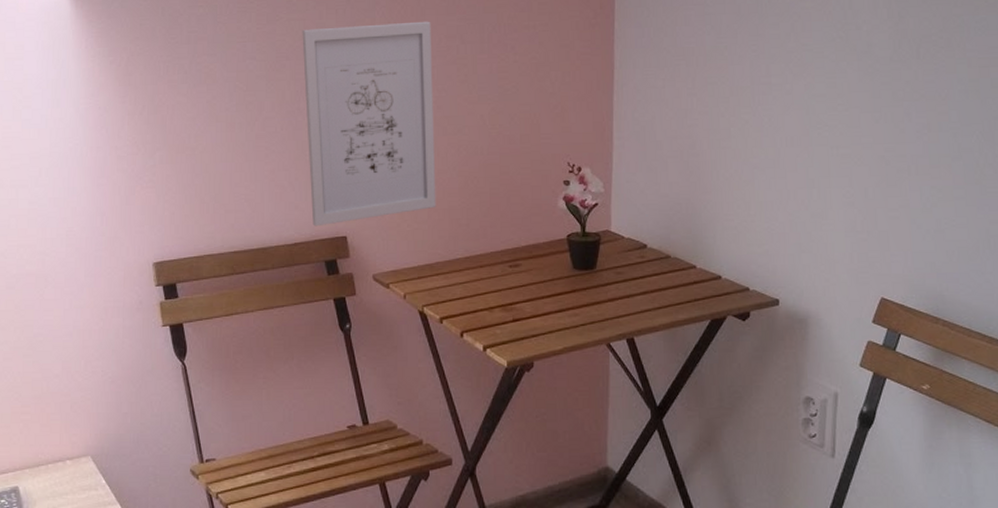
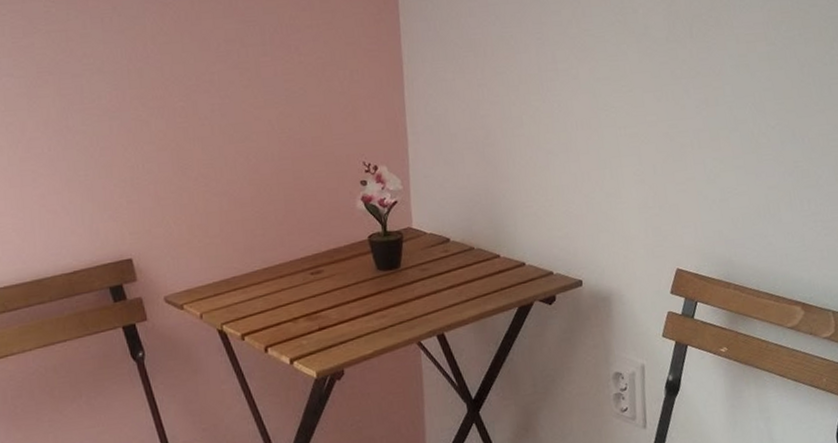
wall art: present [302,21,436,227] -> none [64,25,228,252]

